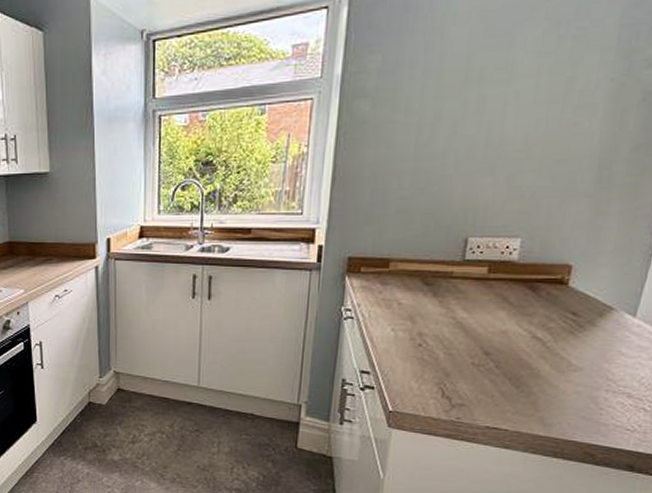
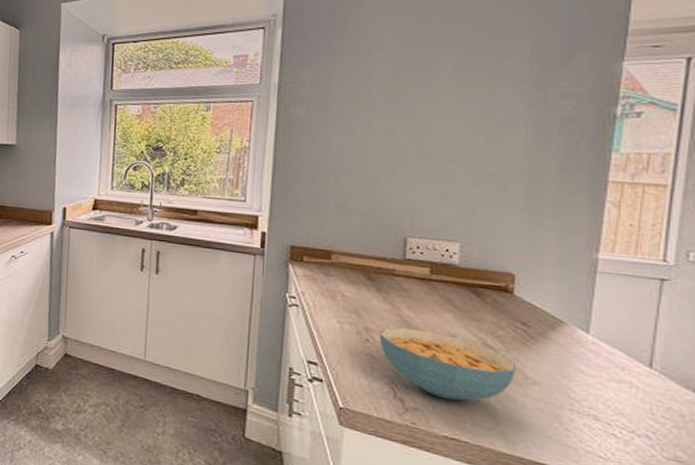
cereal bowl: none [432,329,561,393] -> present [379,327,515,401]

